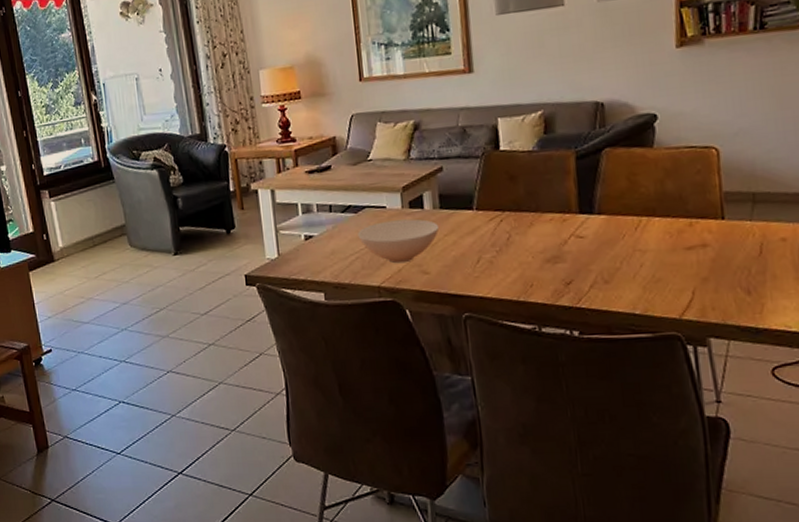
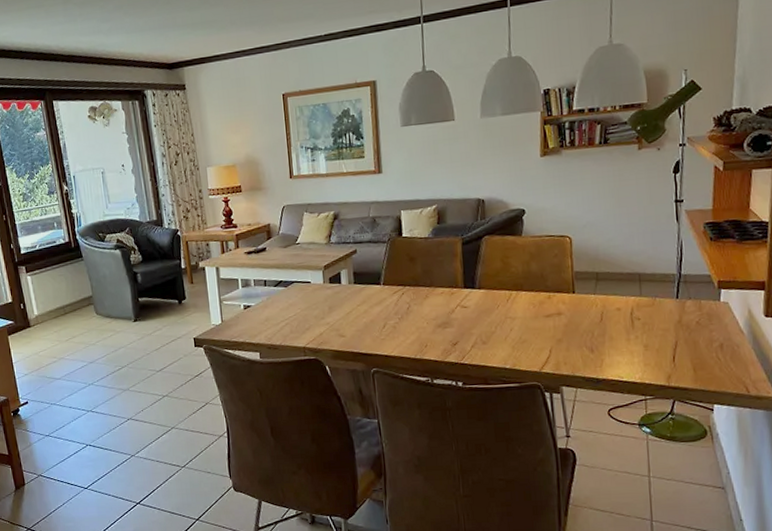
bowl: present [357,218,440,264] -> none [287,292,354,329]

